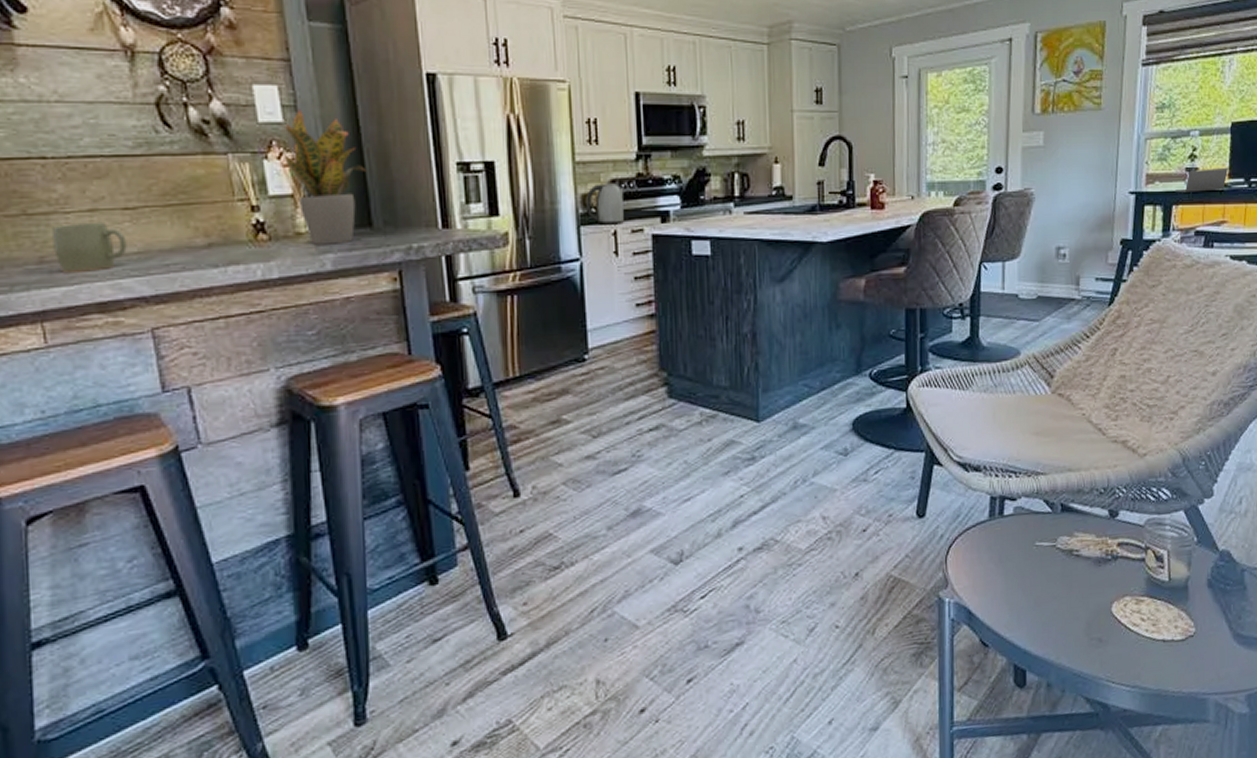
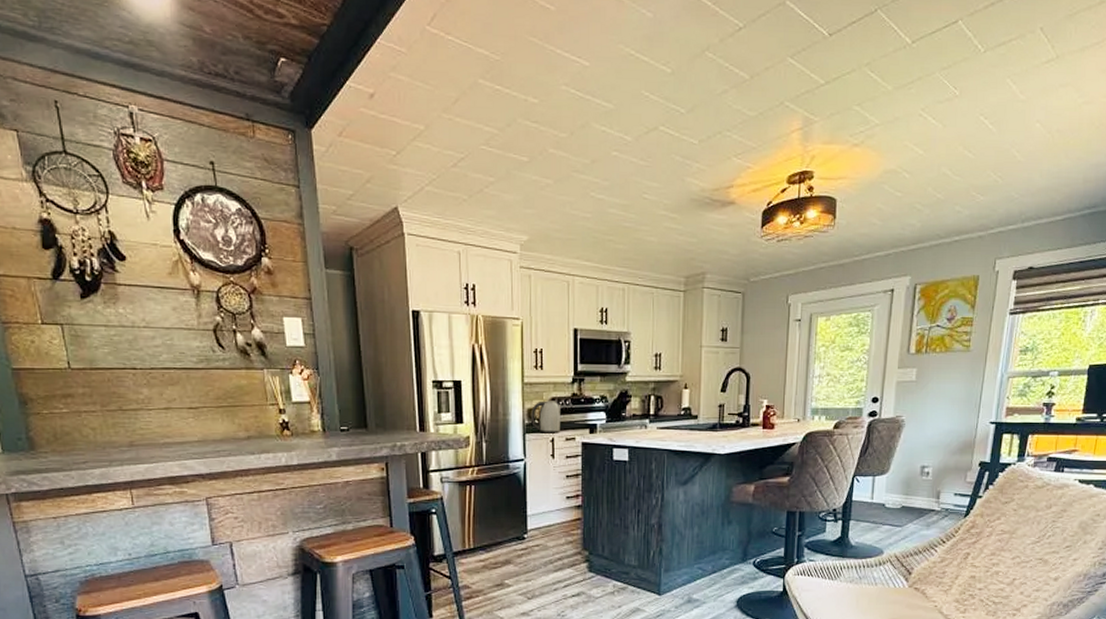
mug: present [52,221,127,274] -> none [139,417,190,455]
potted plant: present [284,108,367,247] -> none [305,336,365,442]
laptop computer: present [1175,167,1229,194] -> none [1032,403,1084,425]

